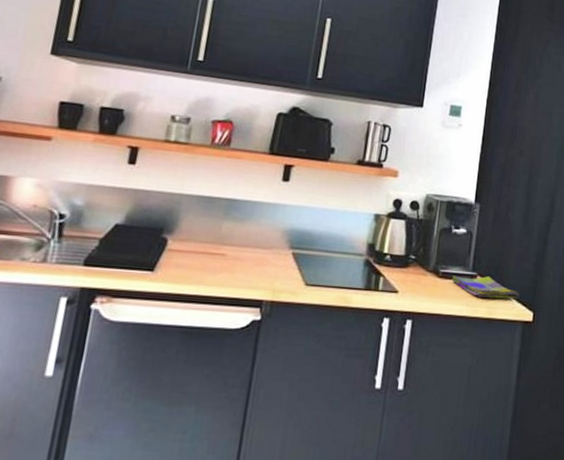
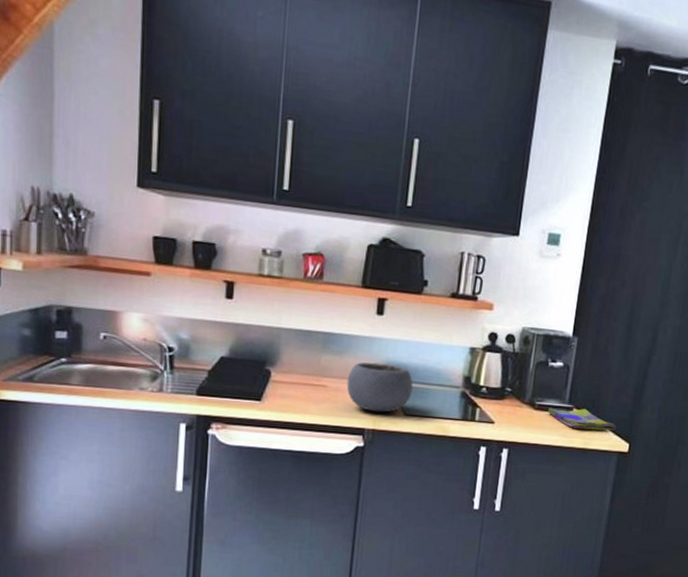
bowl: none [246,229,316,283] -> present [346,362,413,413]

